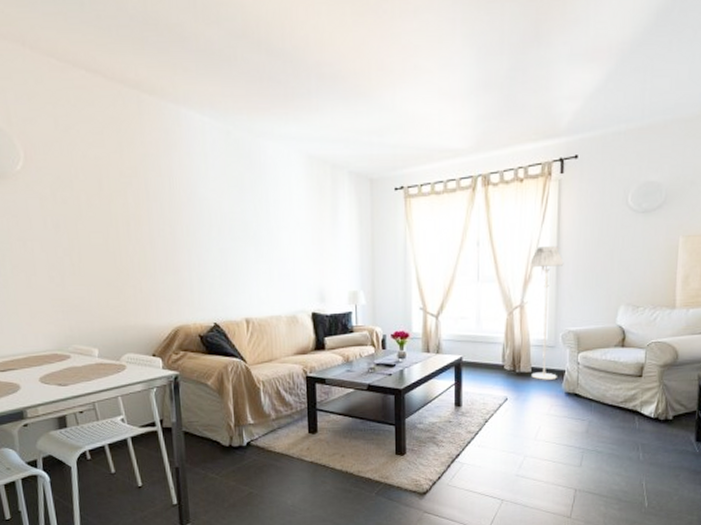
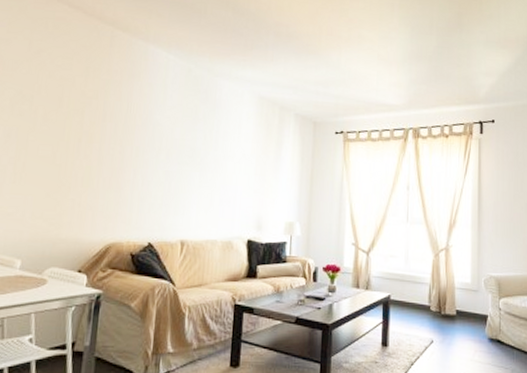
floor lamp: present [530,246,564,380] -> none [455,195,485,324]

